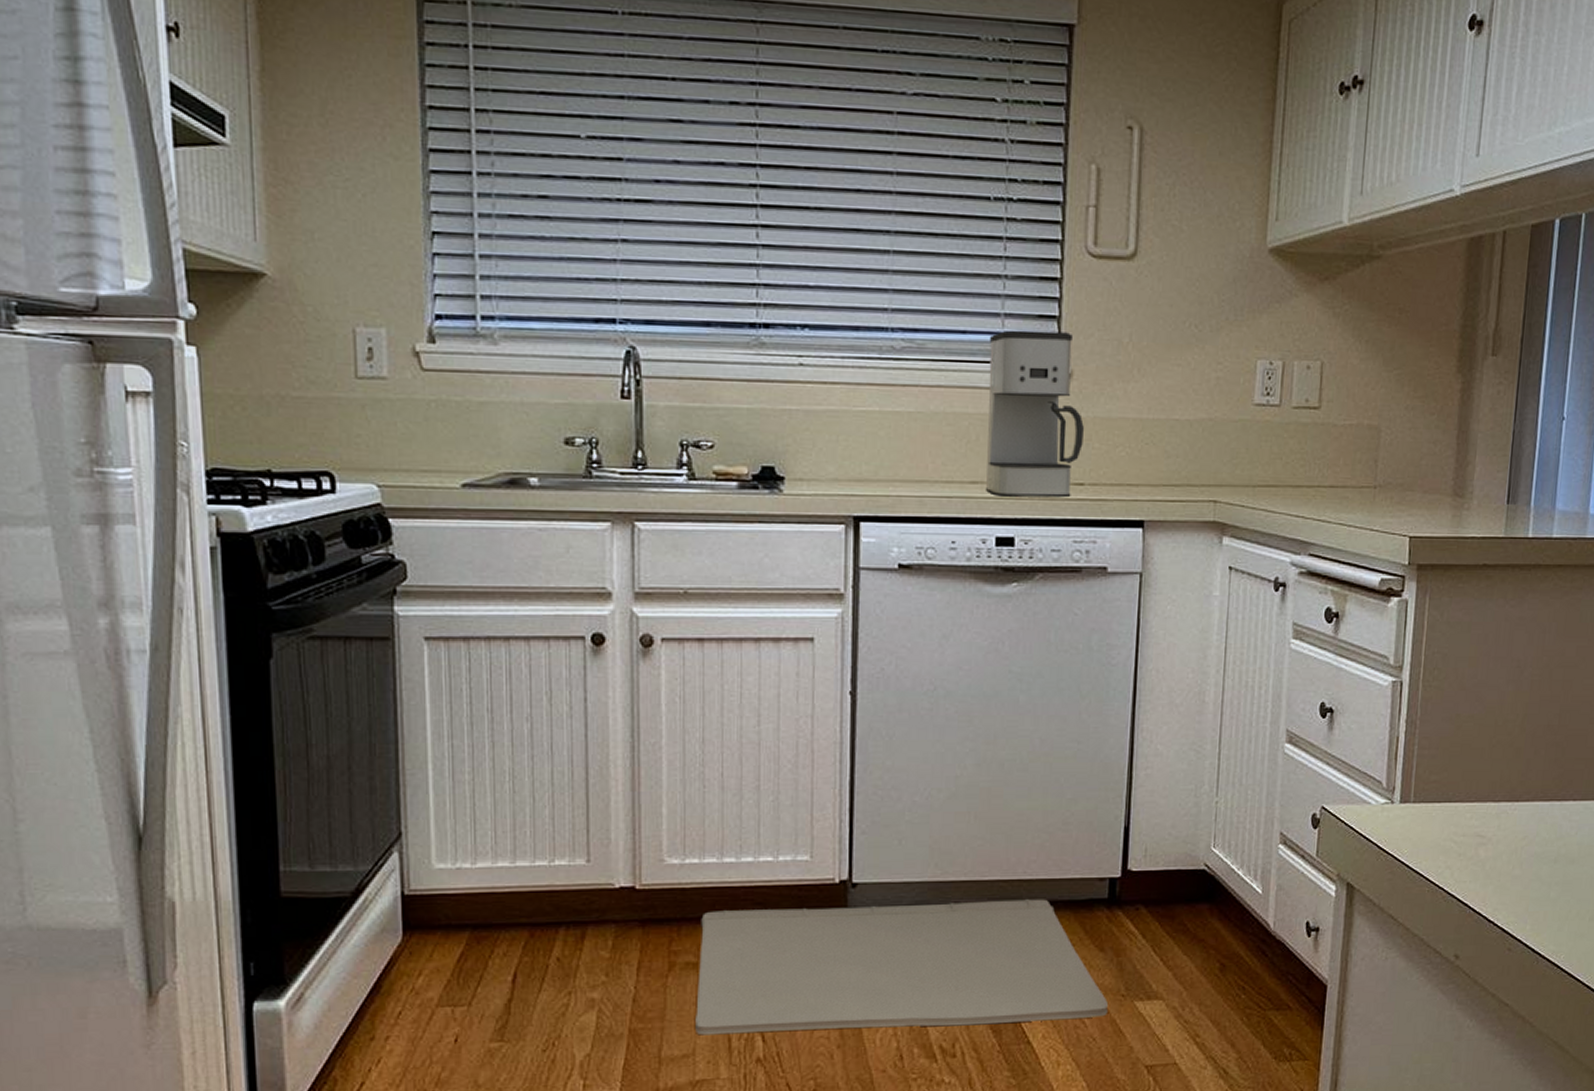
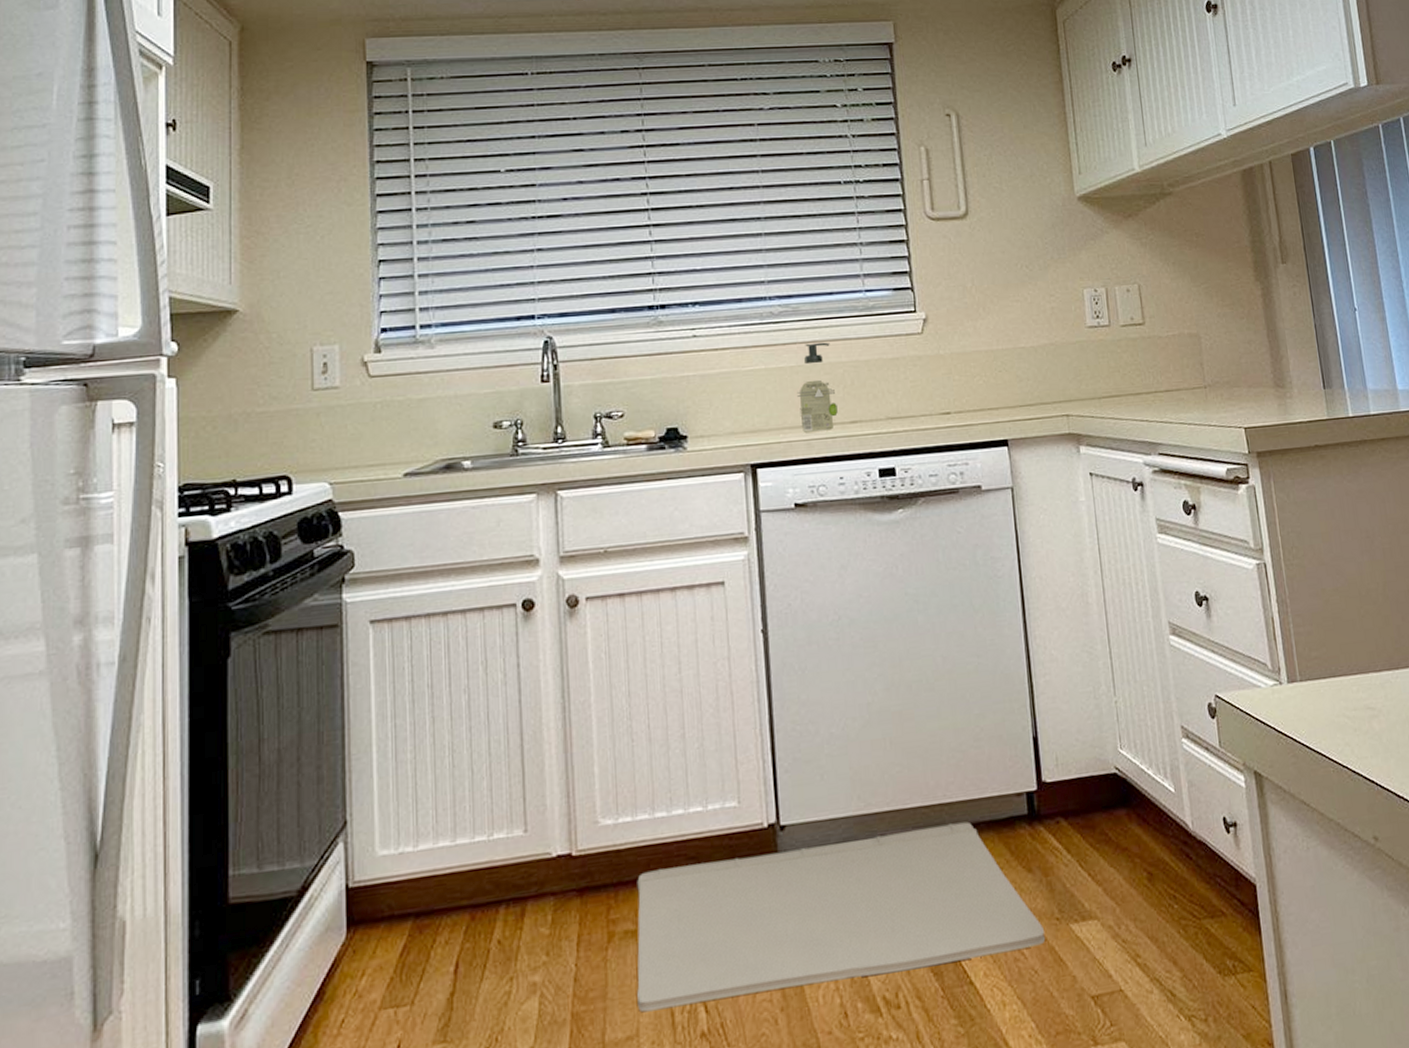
soap dispenser: none [913,387,957,489] -> present [797,342,838,432]
coffee maker: present [986,330,1084,498] -> none [854,284,945,432]

